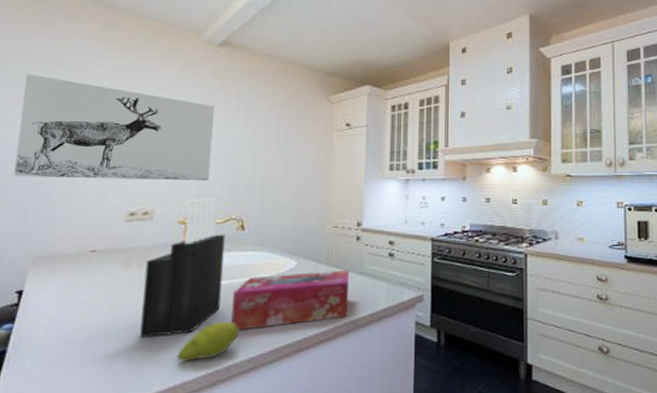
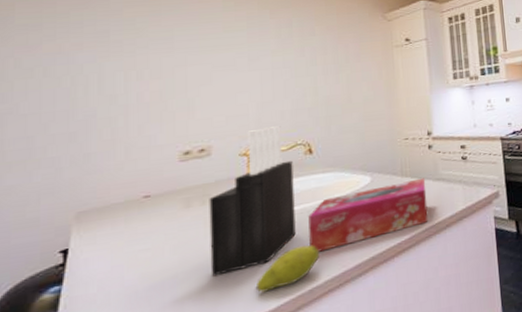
wall art: present [13,74,215,181] -> none [39,18,269,131]

